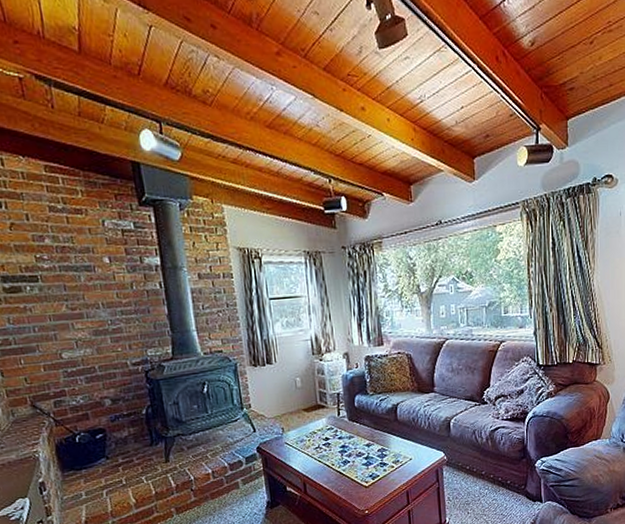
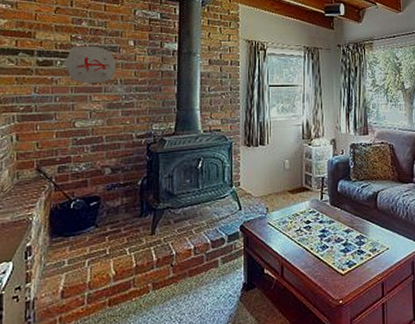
decorative plate: none [34,266,95,311] -> present [64,45,116,84]

